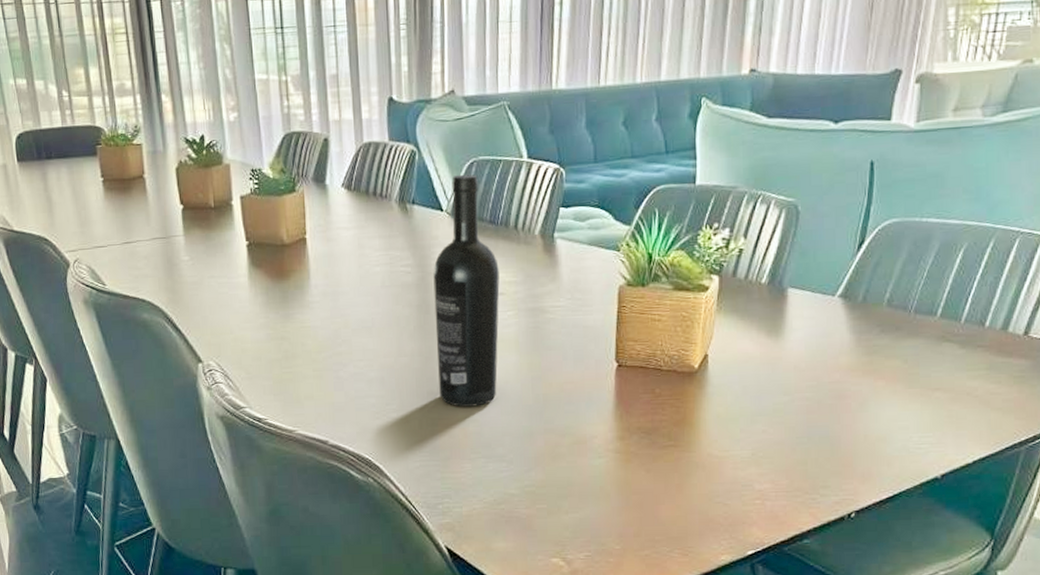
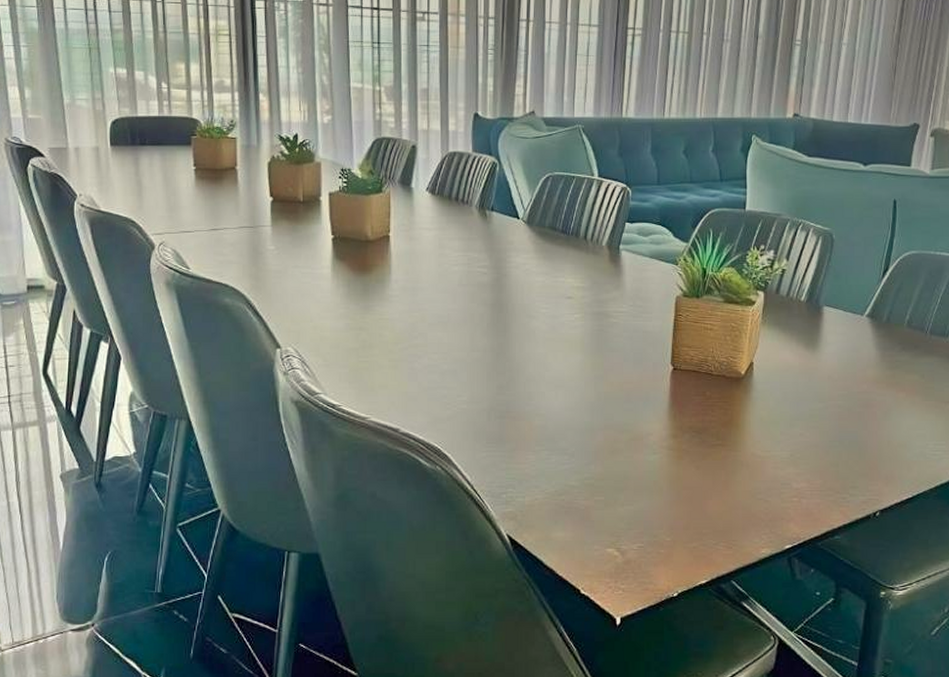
wine bottle: present [433,174,500,407] -> none [507,187,568,401]

